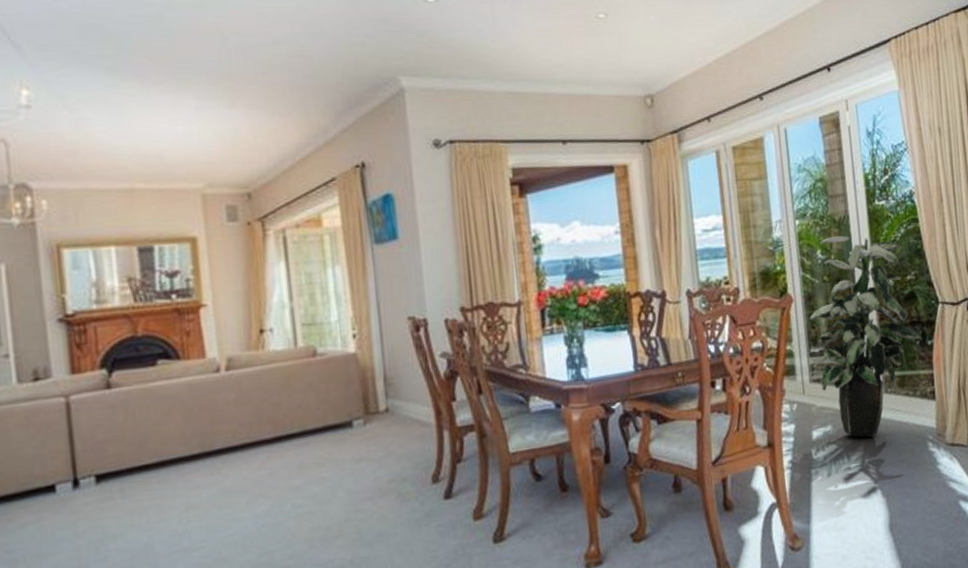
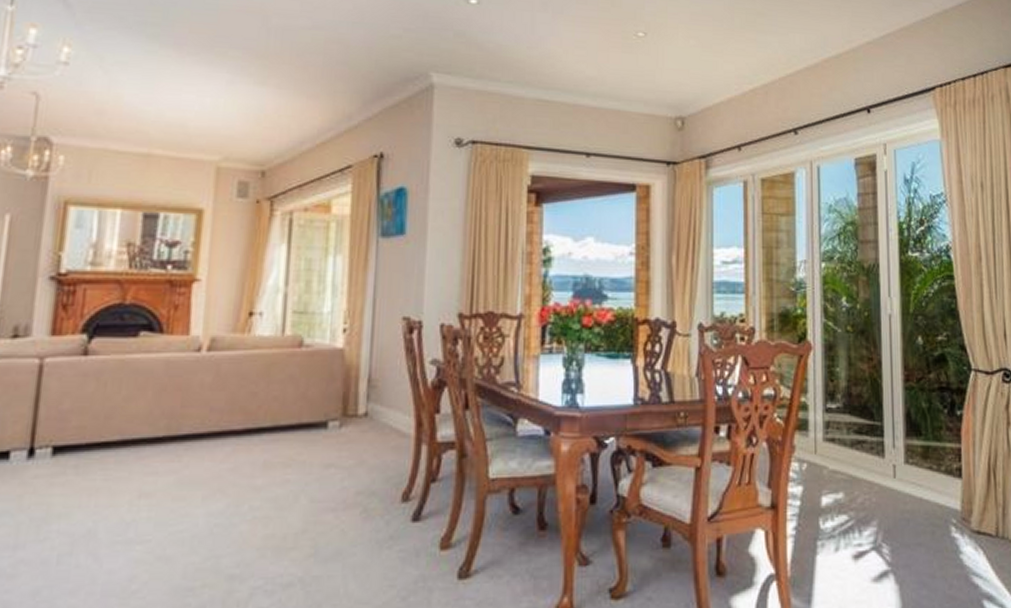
indoor plant: present [810,235,923,438] -> none [827,283,952,513]

